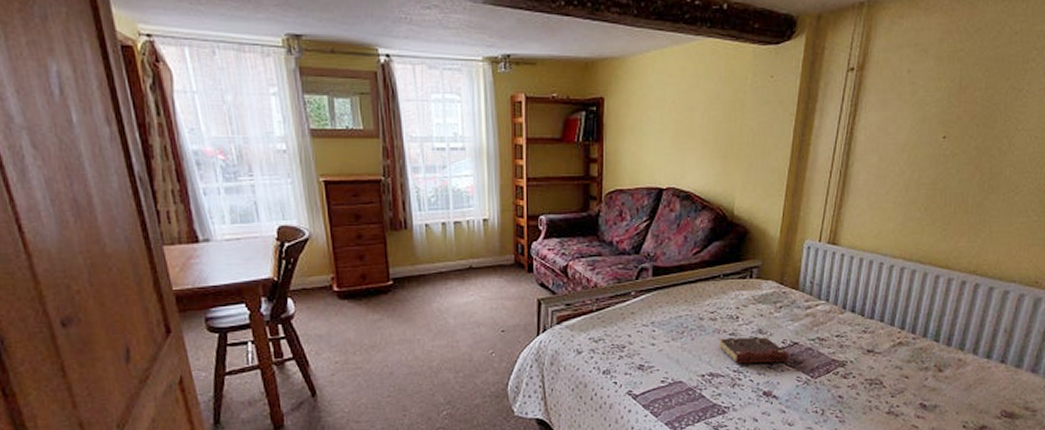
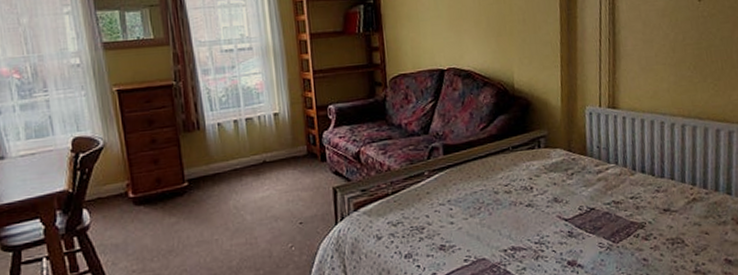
book: present [718,336,788,364] -> none [516,205,588,235]

